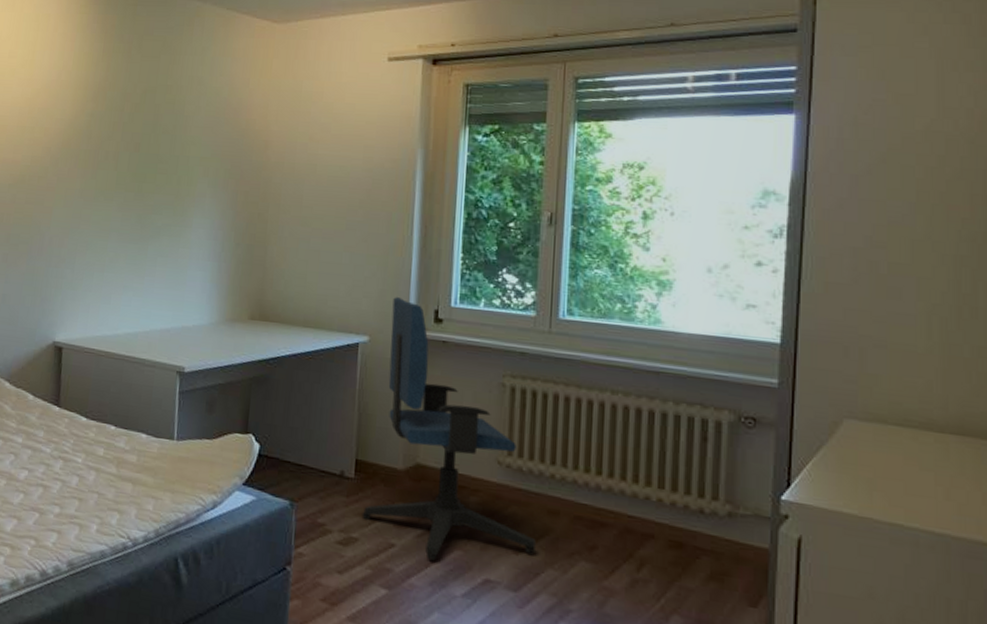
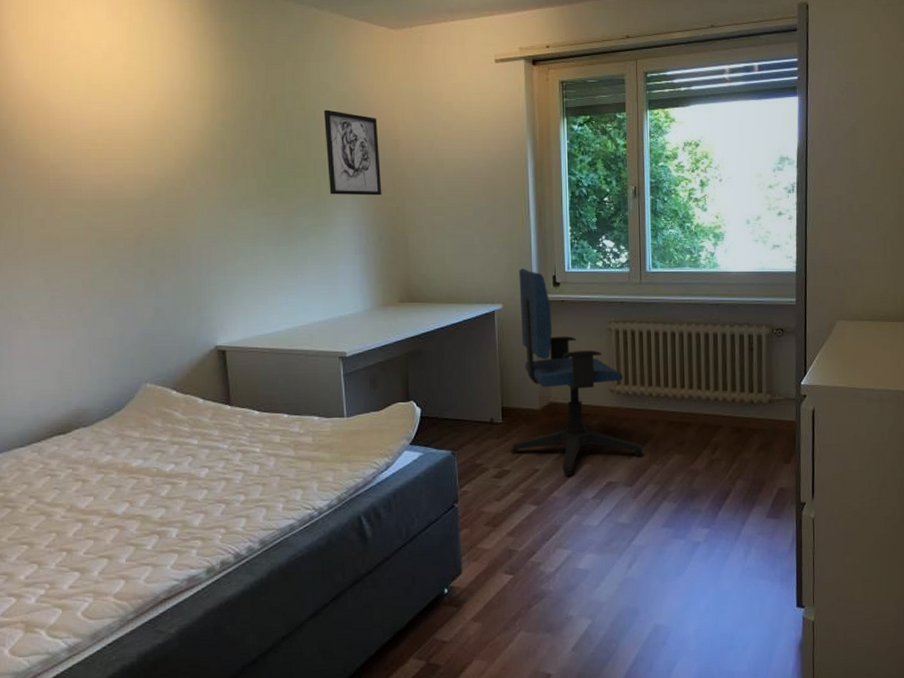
wall art: none [189,104,249,200] -> present [323,109,382,196]

